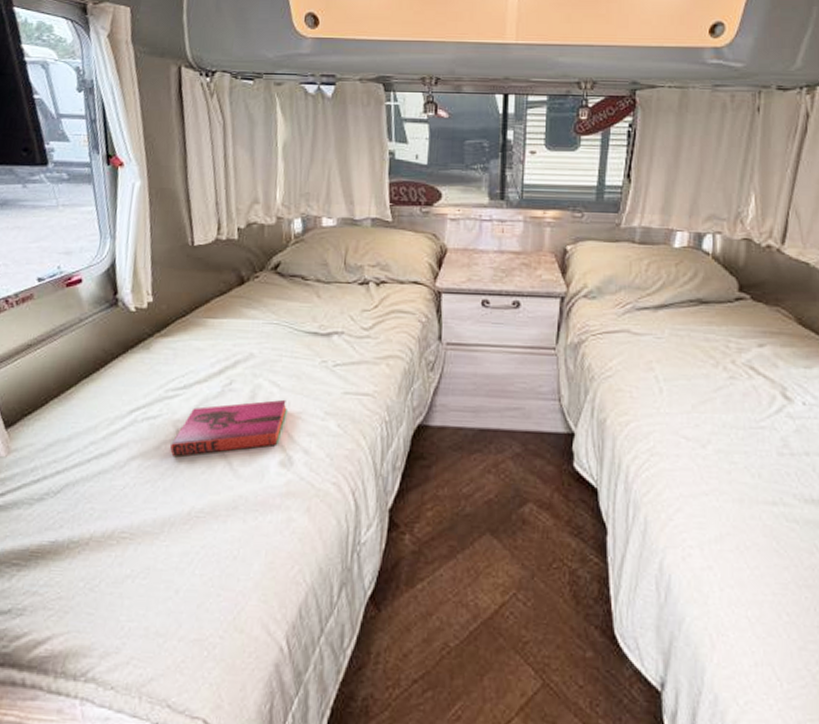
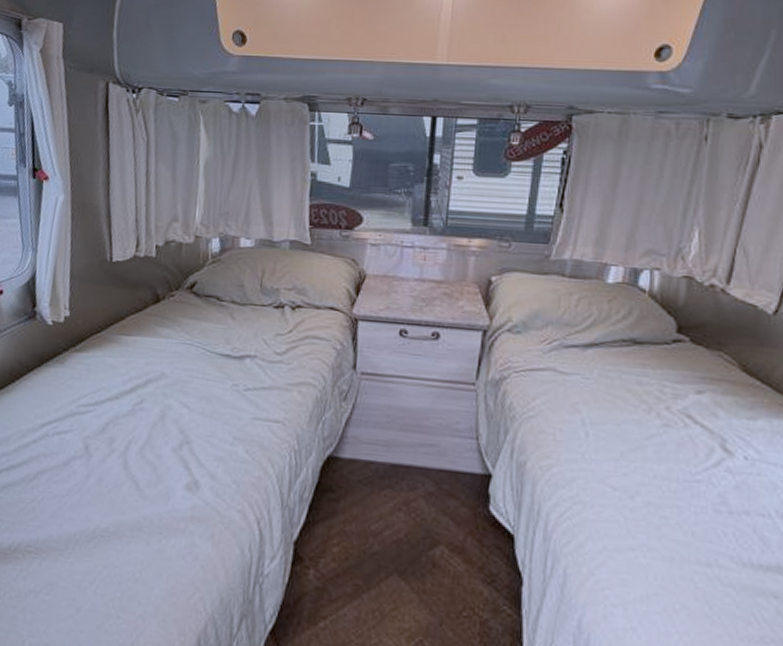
hardback book: present [170,399,287,456] -> none [78,421,196,473]

